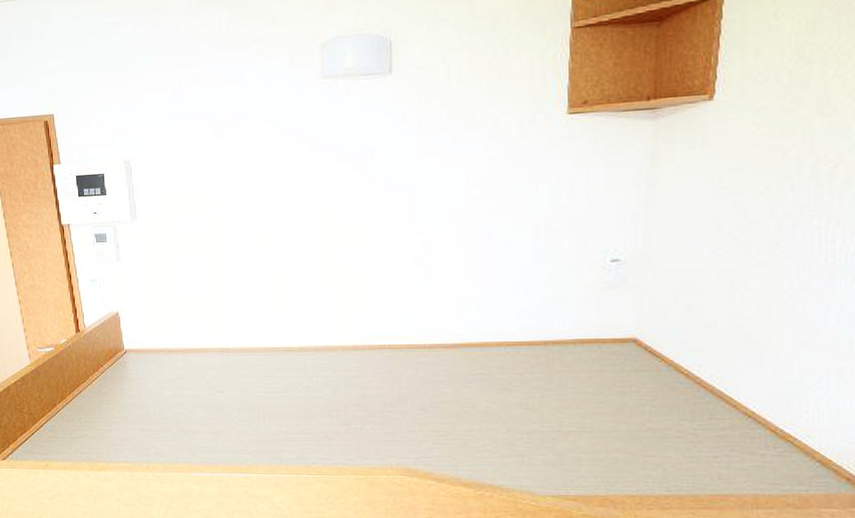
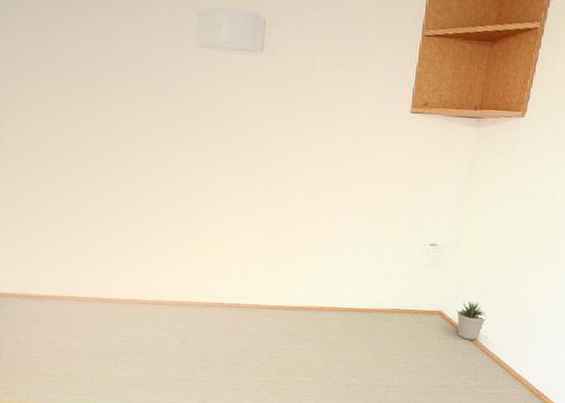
potted plant: none [655,324,697,371] -> present [456,301,487,340]

